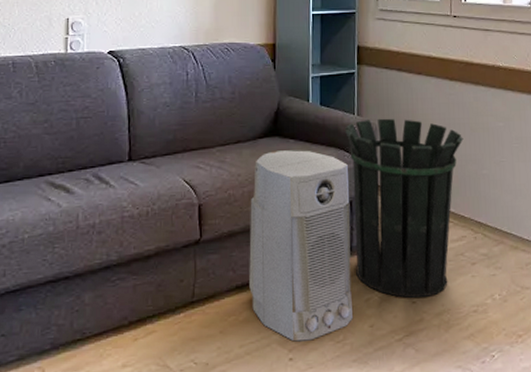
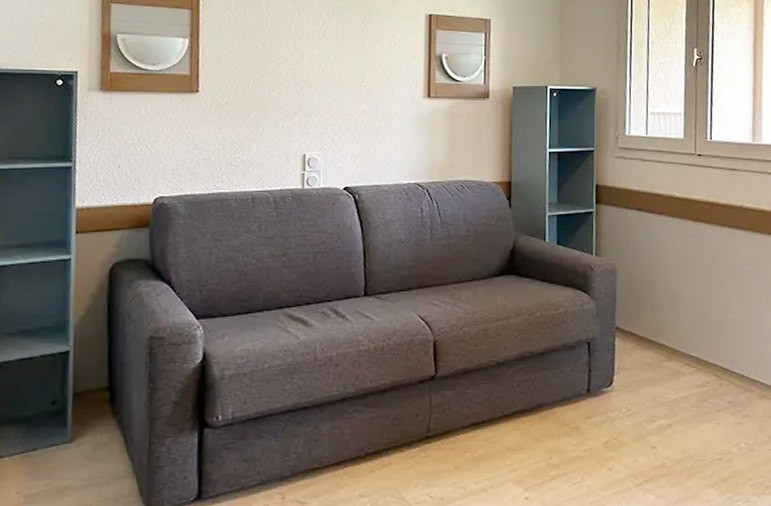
air purifier: present [249,150,354,342] -> none [484,289,591,481]
waste bin: present [344,118,464,299] -> none [582,259,708,444]

